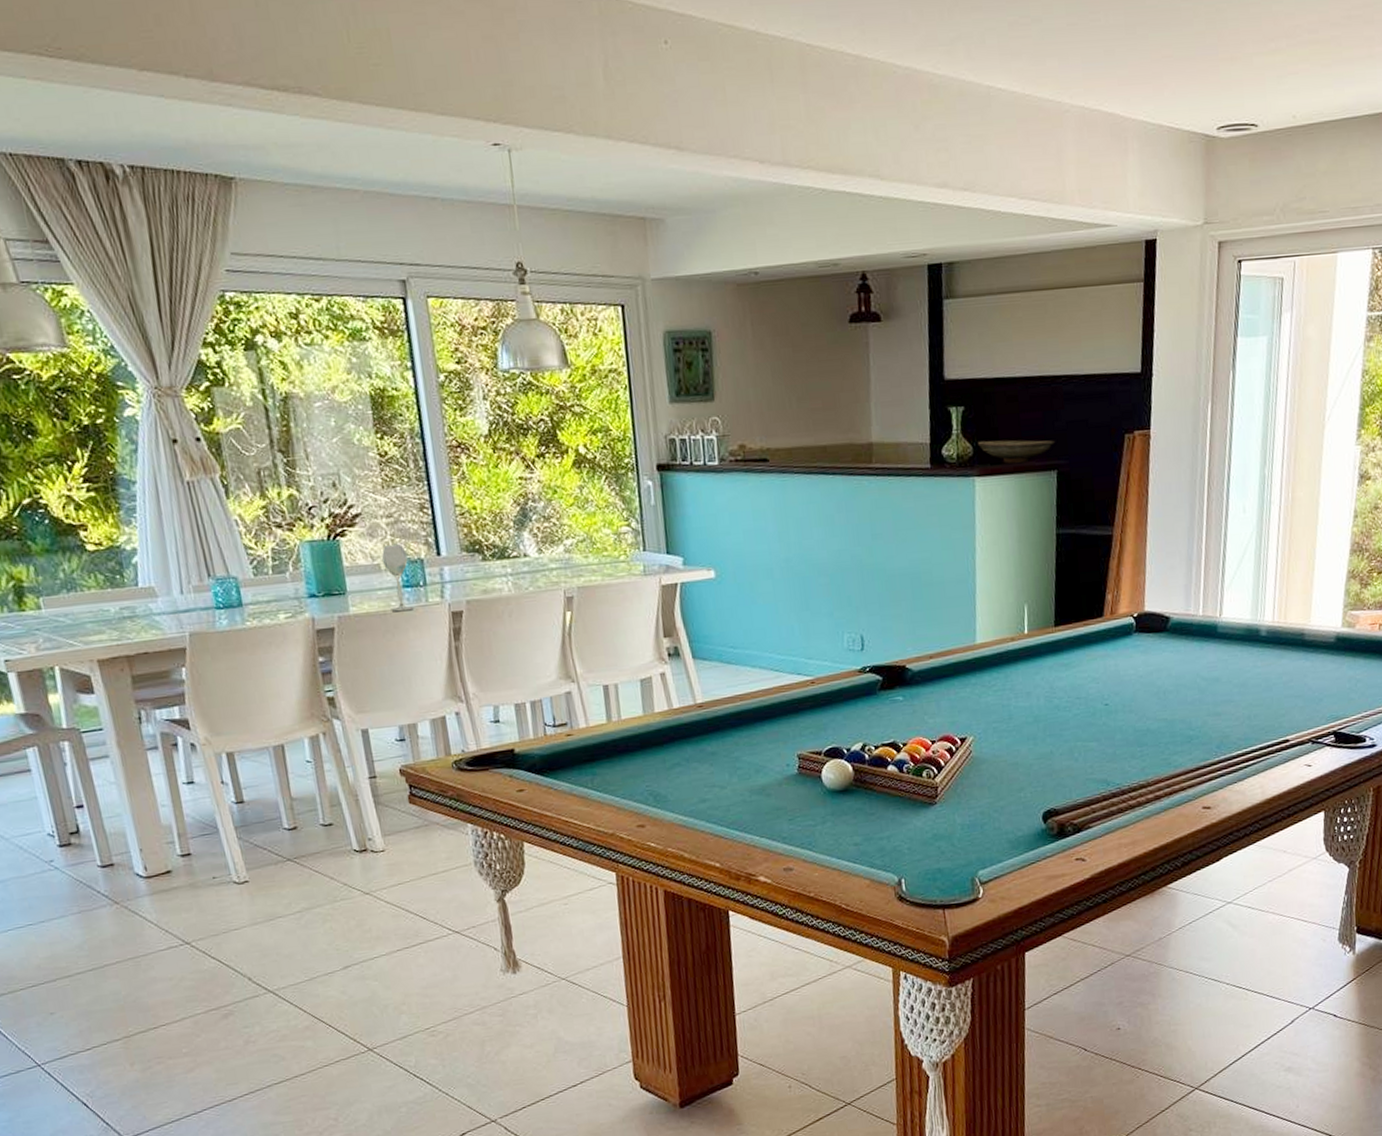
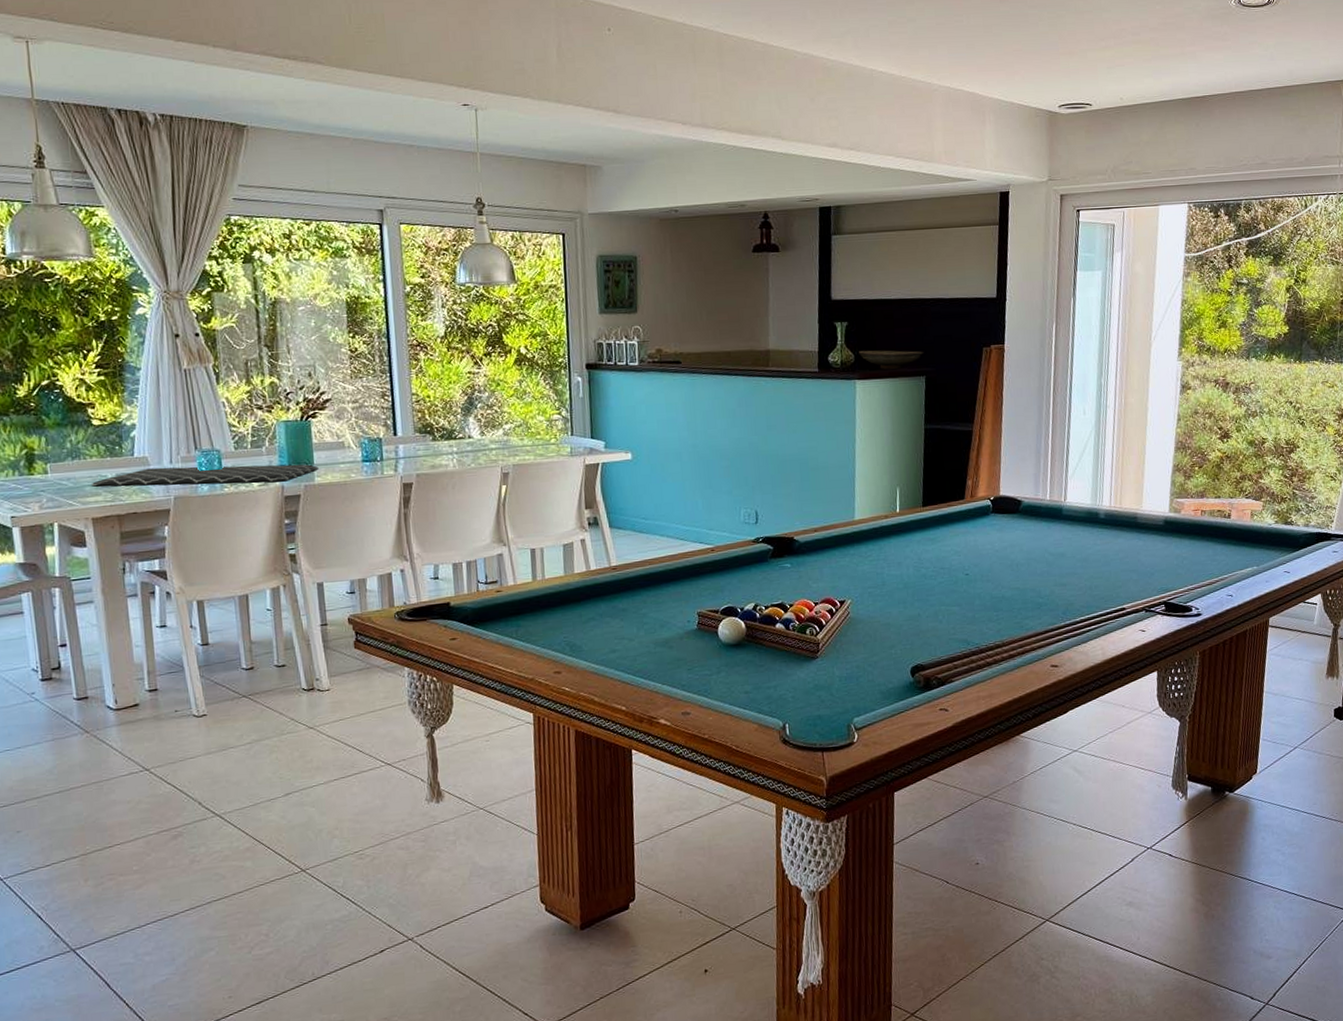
placemat: none [92,591,353,624] -> present [91,464,319,487]
wineglass: present [381,544,414,612] -> none [345,426,371,483]

